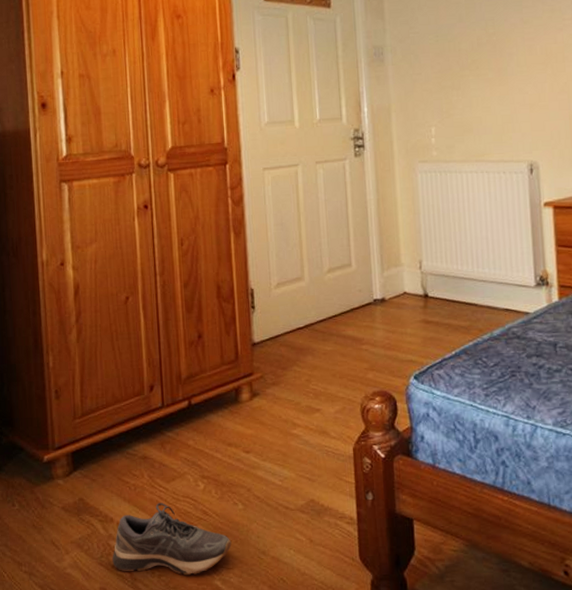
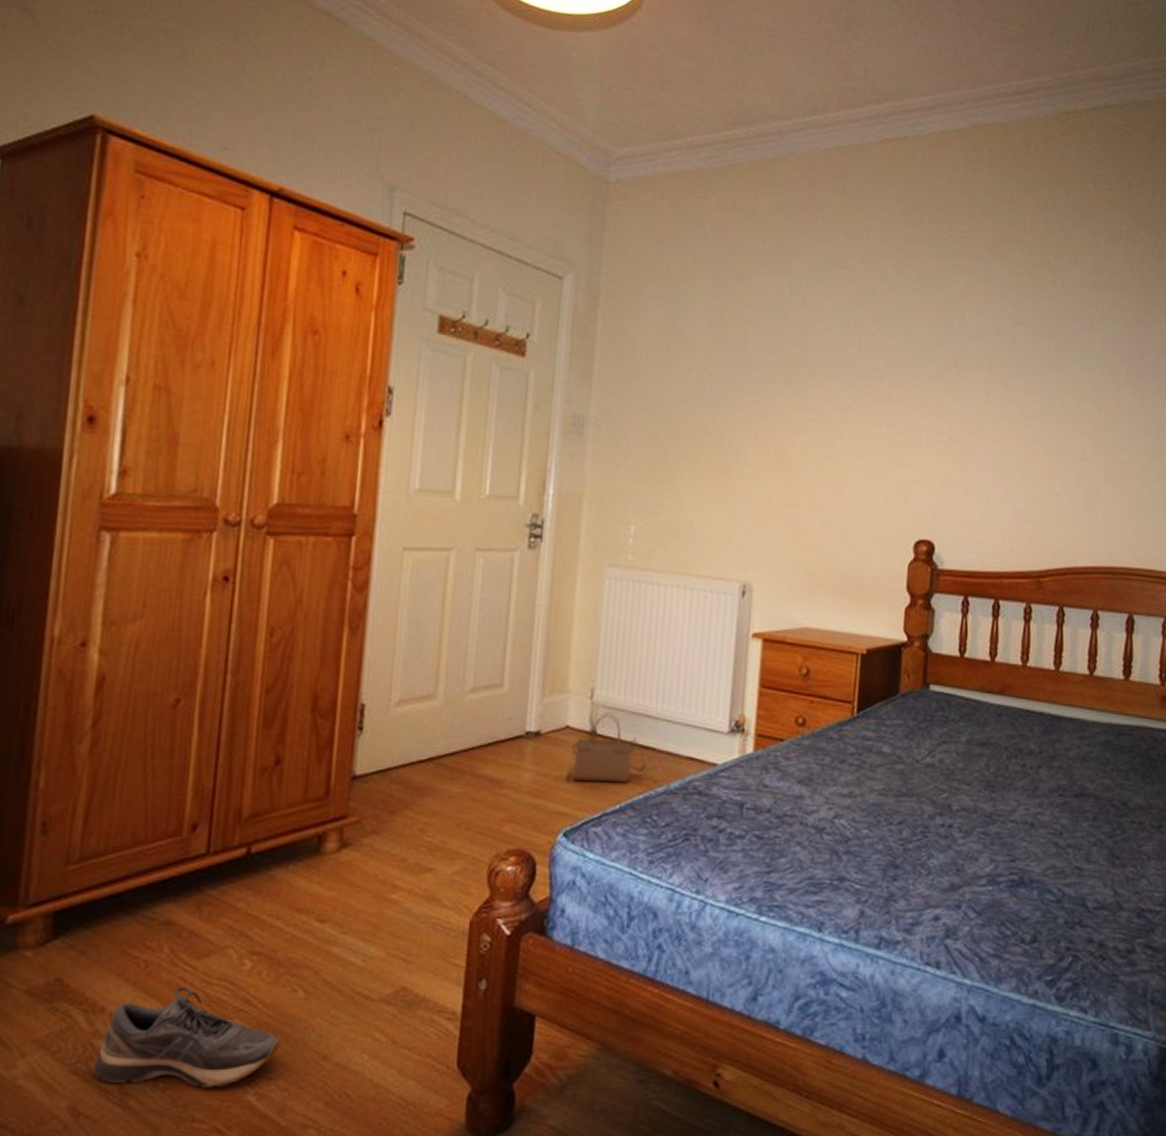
handbag: none [409,279,472,335] -> present [566,713,646,784]

